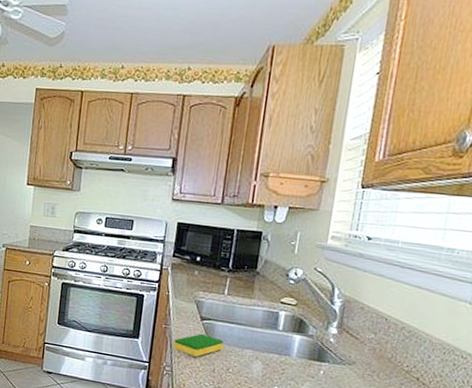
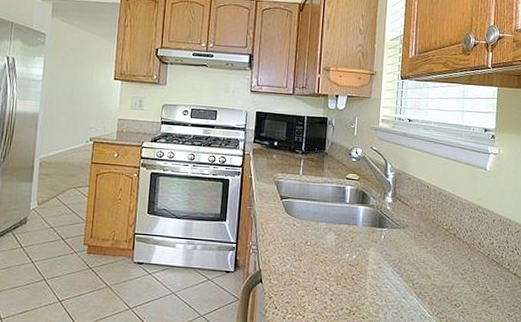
dish sponge: present [173,333,224,357] -> none [257,211,302,234]

